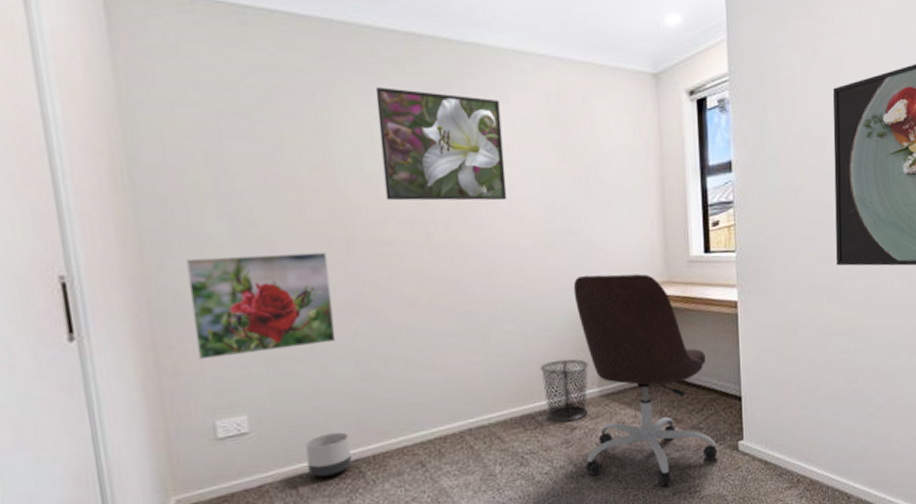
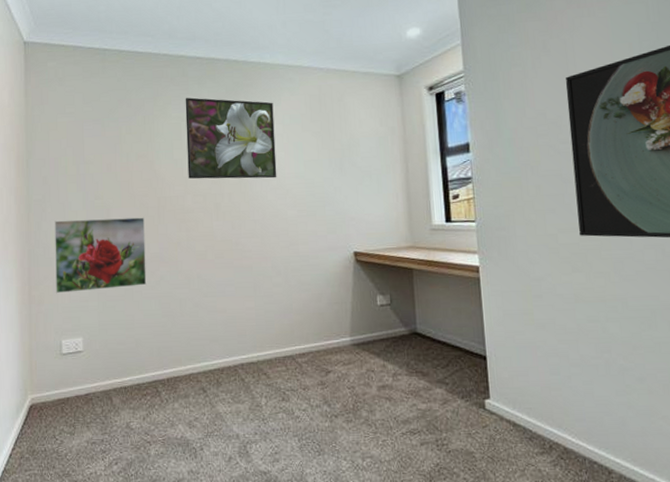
planter: present [305,432,352,477] -> none [120,357,151,392]
waste bin: present [540,359,589,422] -> none [301,310,342,365]
office chair: present [573,274,718,487] -> none [329,239,464,435]

